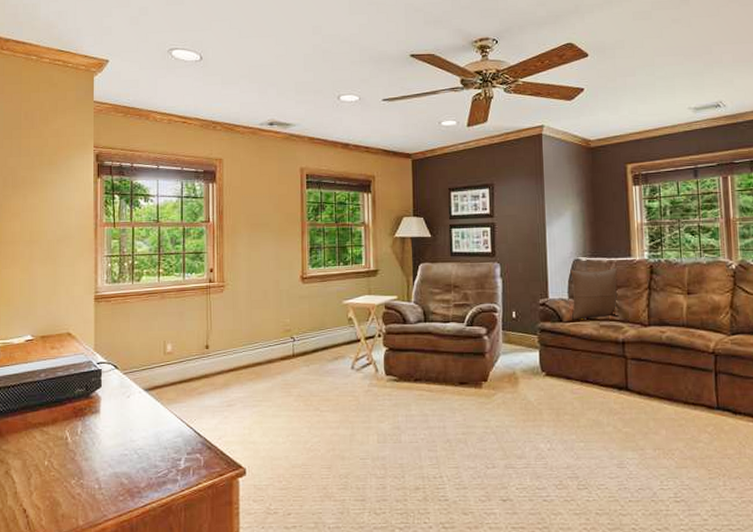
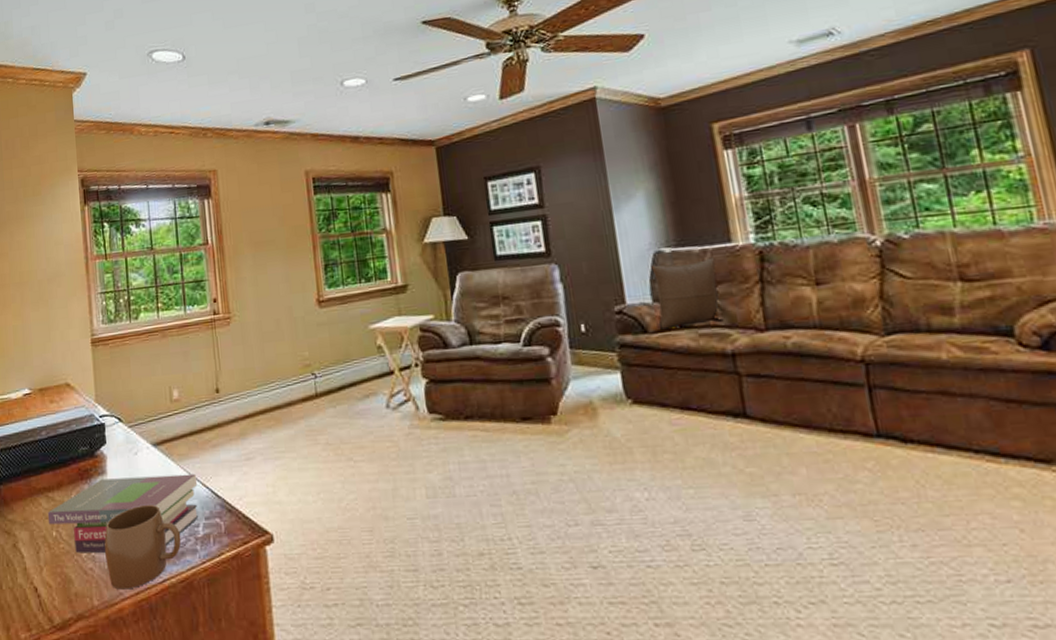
books: none [41,416,183,481] -> present [47,473,198,554]
mug: none [93,441,164,512] -> present [104,505,181,590]

